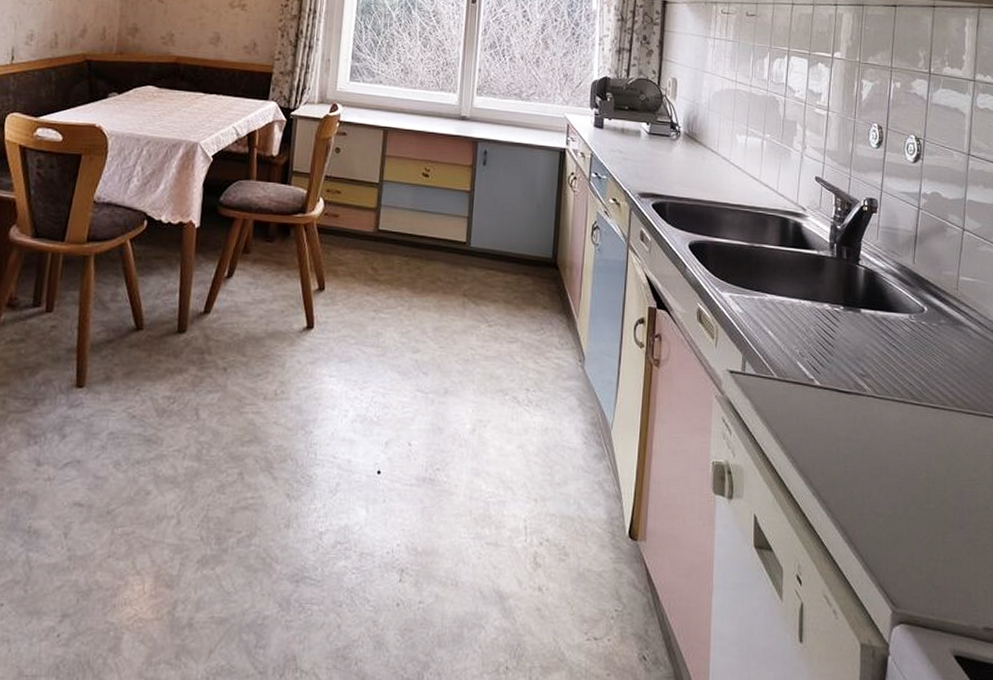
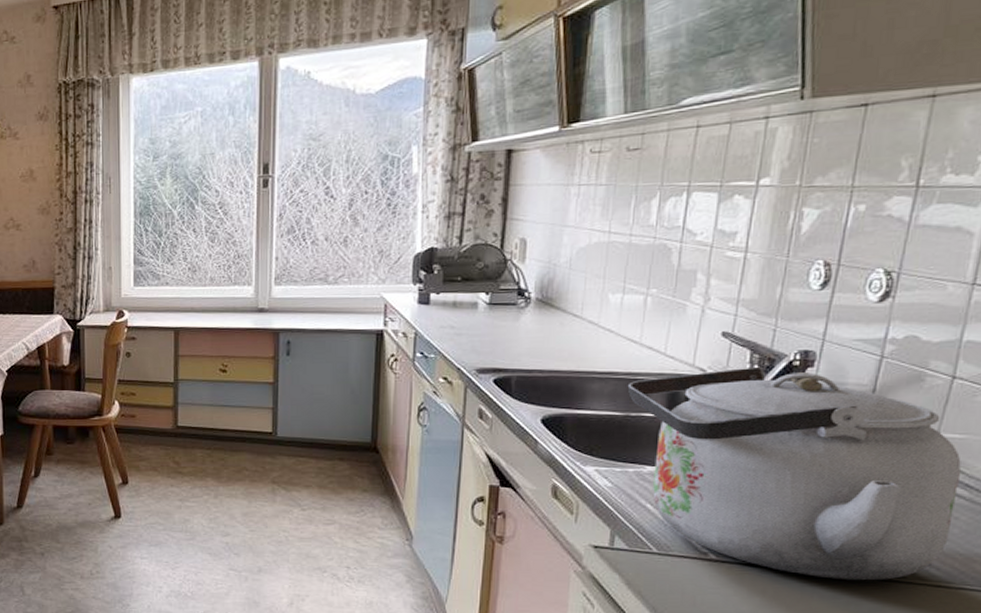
kettle: none [751,209,974,408] -> present [627,368,961,581]

